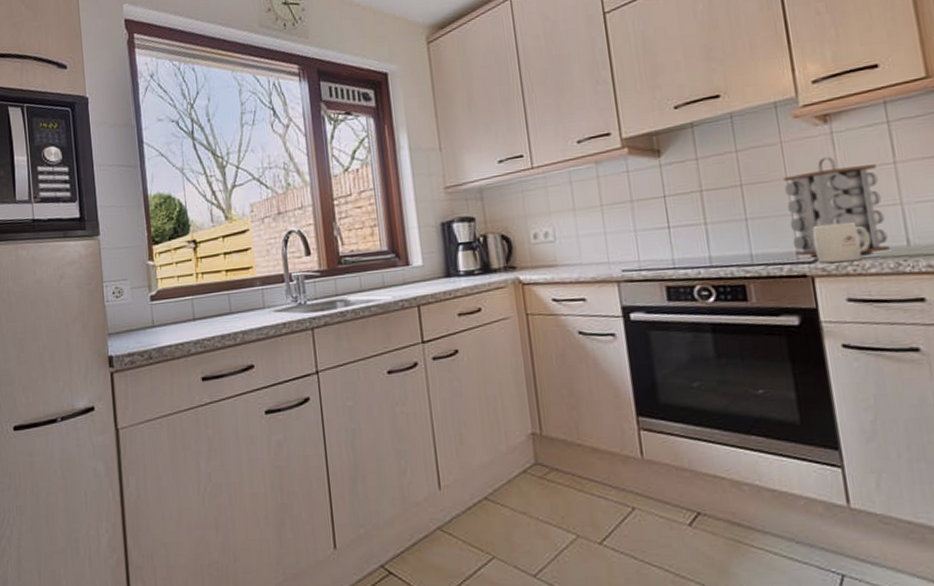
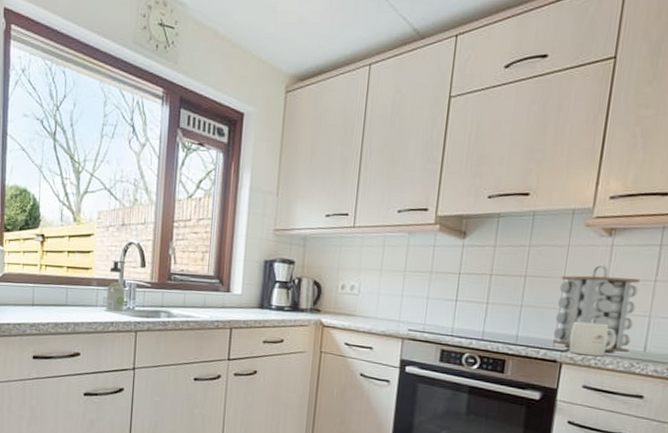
soap dispenser: none [268,253,295,312] -> present [102,261,127,313]

